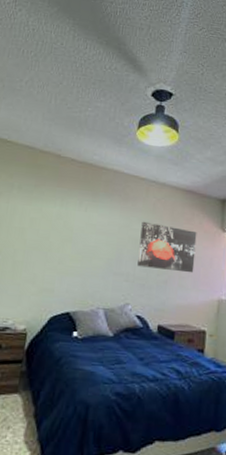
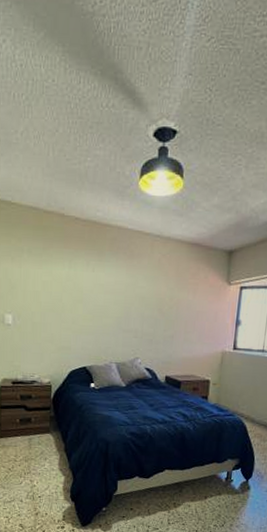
wall art: present [137,221,197,273] -> none [145,278,203,328]

